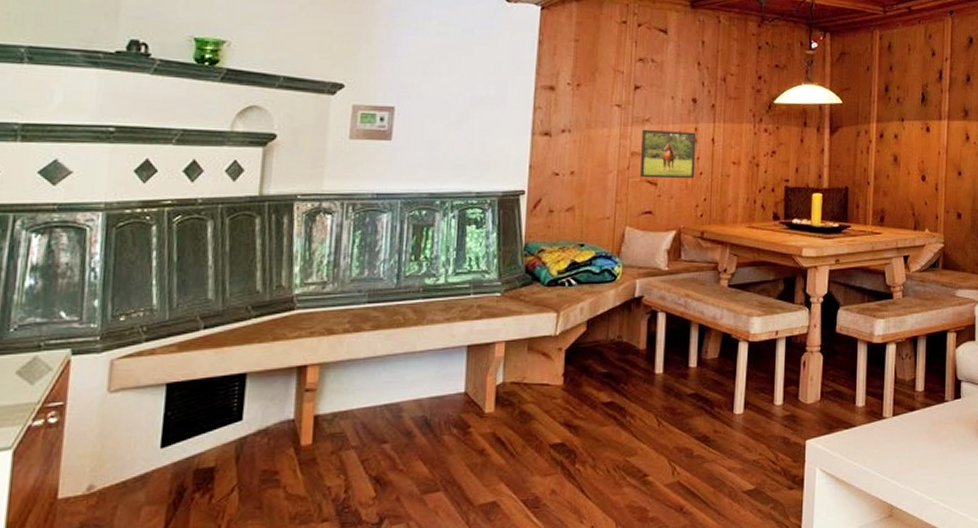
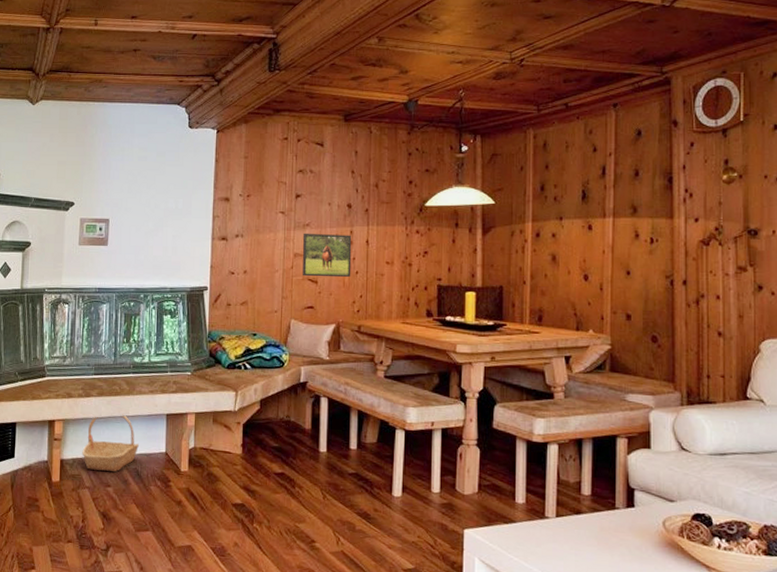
basket: none [347,350,428,424] -> present [82,414,139,473]

